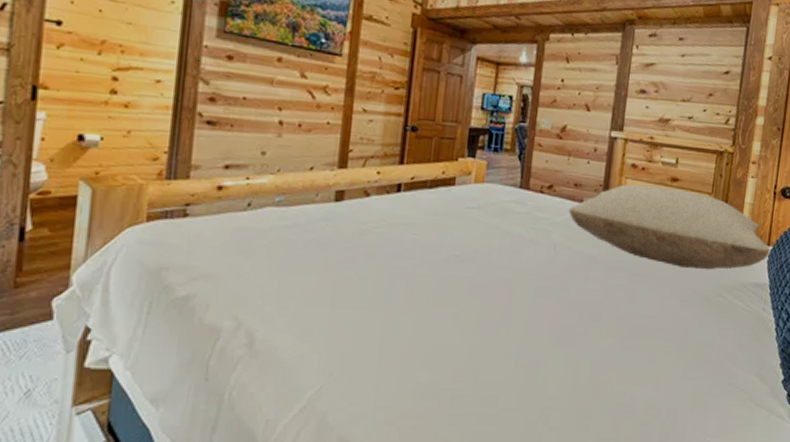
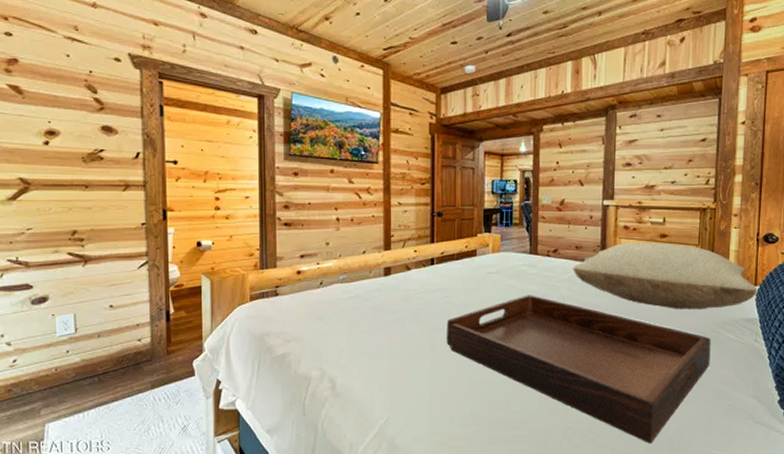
serving tray: none [406,238,717,428] -> present [446,295,711,443]

